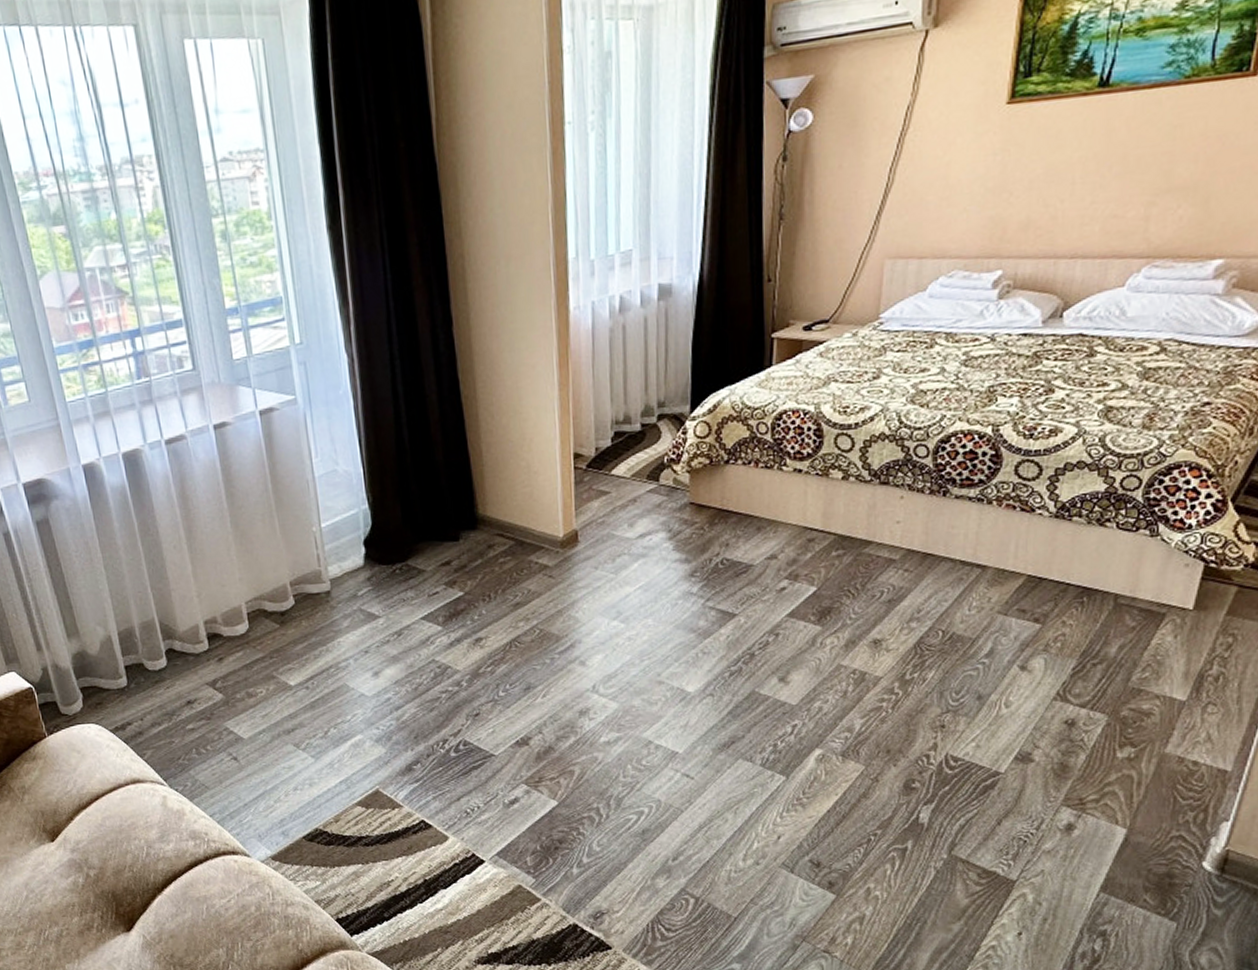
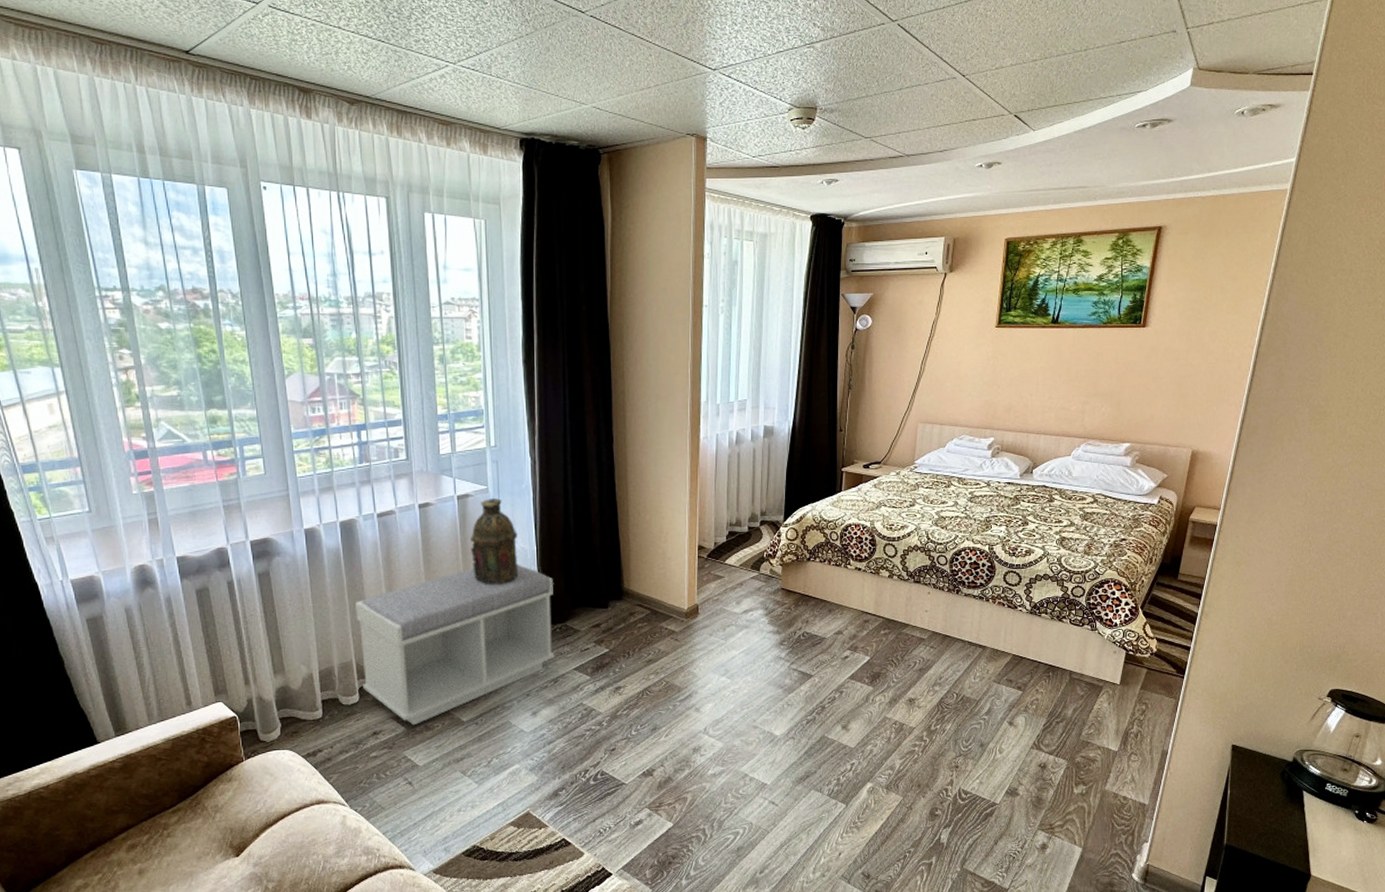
bench: none [151,491,396,693] -> present [355,564,555,726]
lantern: none [280,410,343,520] -> present [471,498,519,585]

